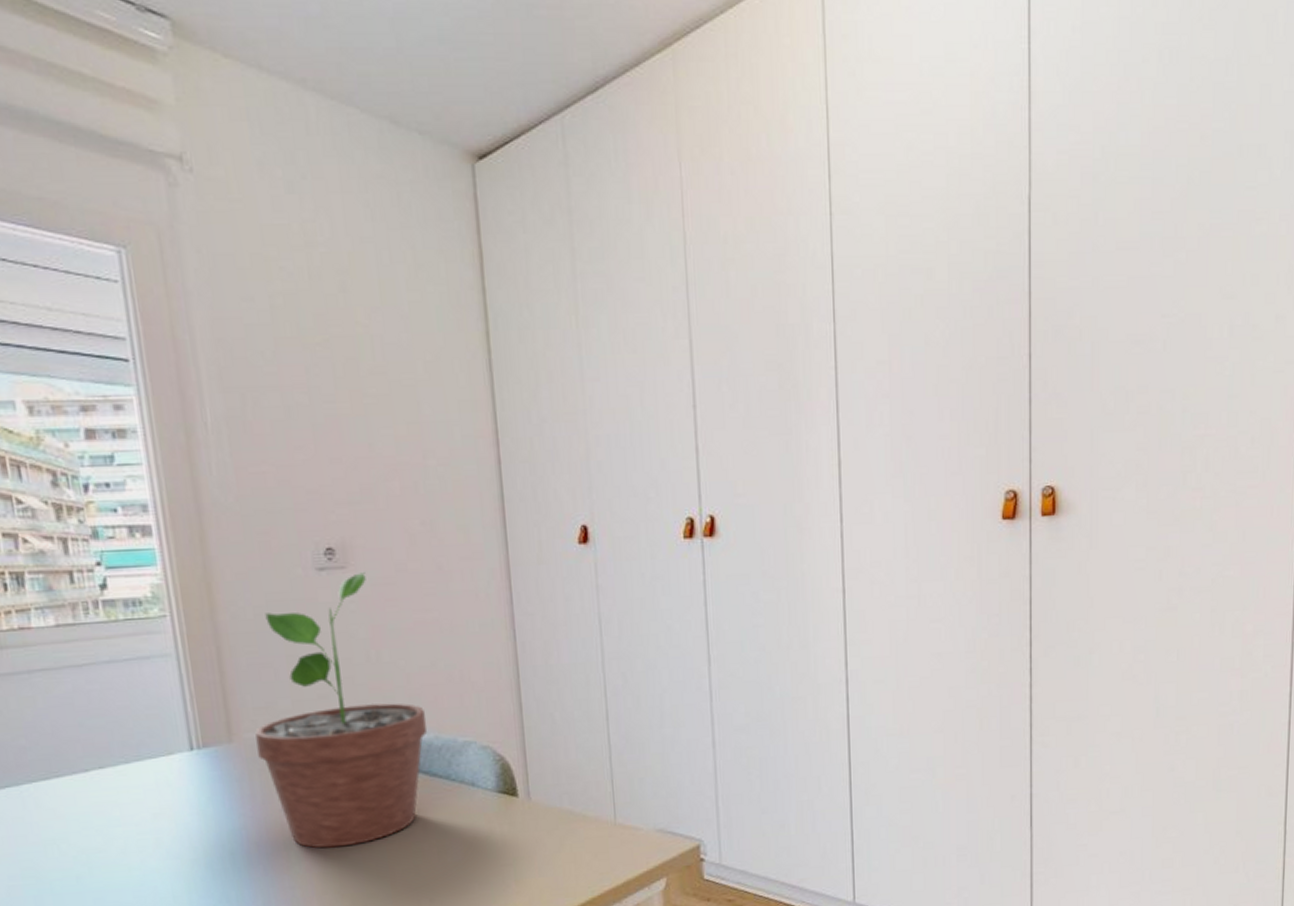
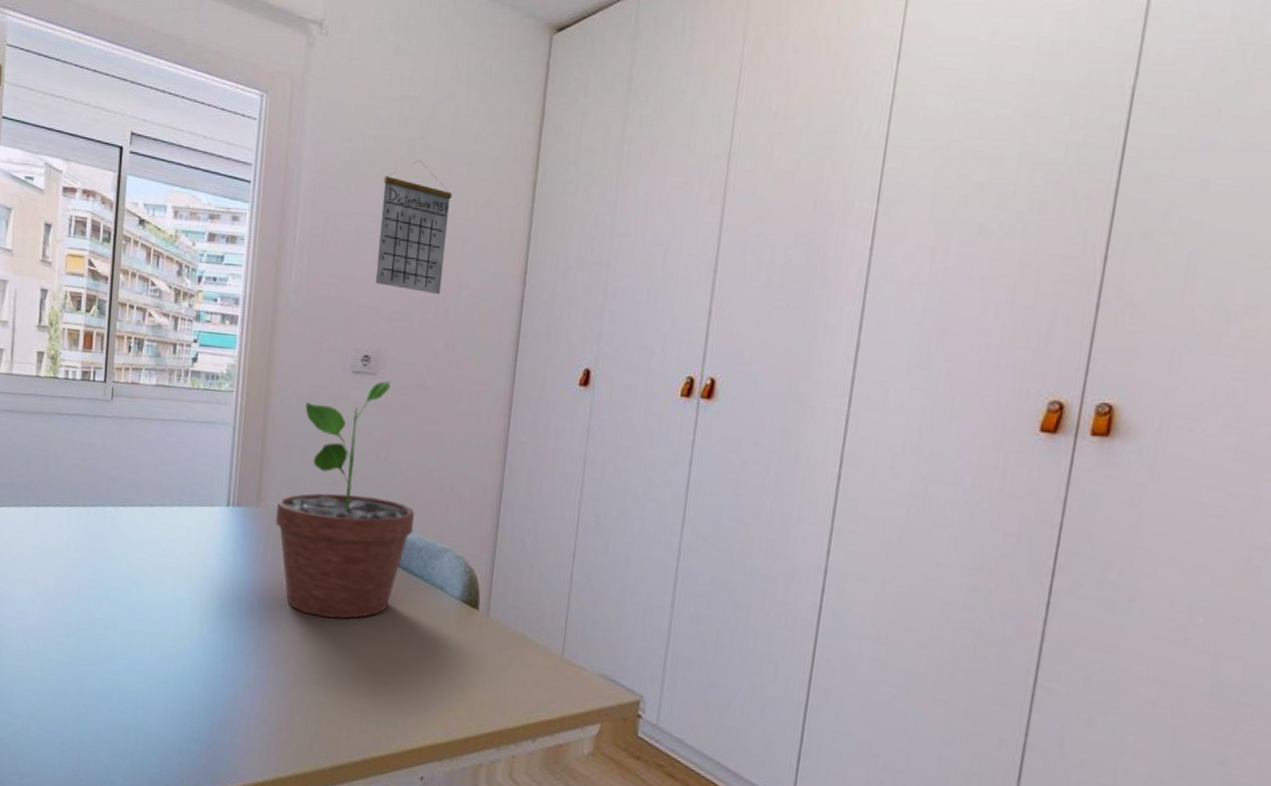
calendar: none [305,316,404,468] -> present [375,160,452,295]

